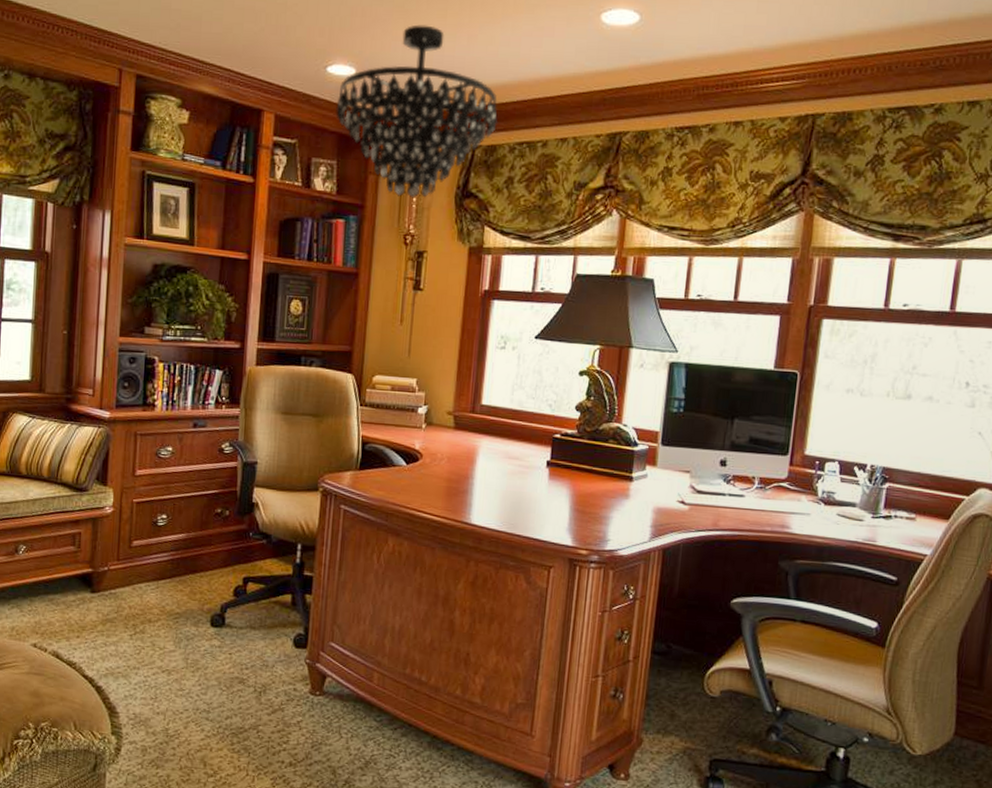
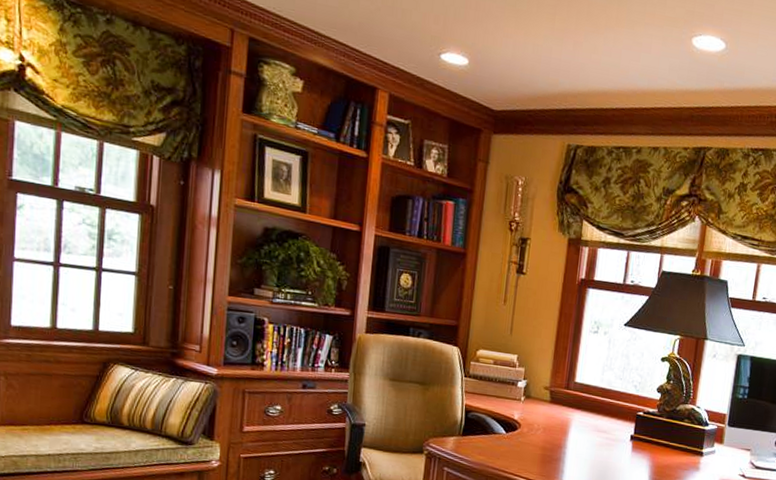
chandelier: present [336,24,498,199] -> none [448,25,599,189]

